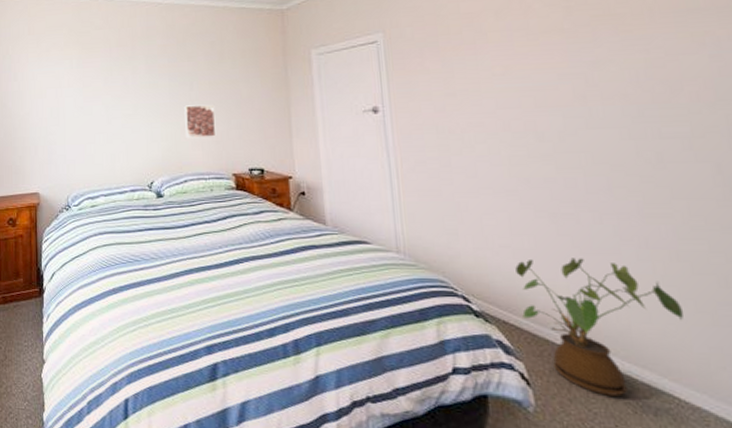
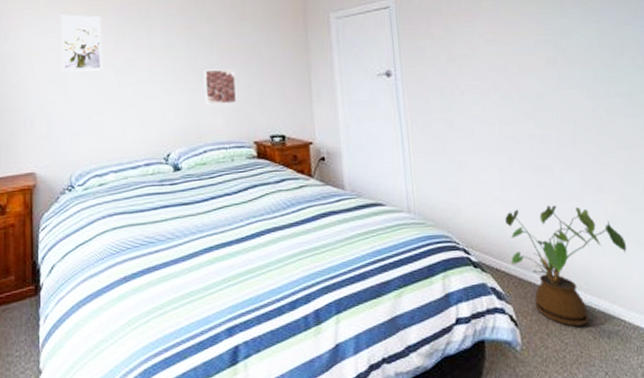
wall art: none [59,57,94,107] -> present [61,14,102,72]

